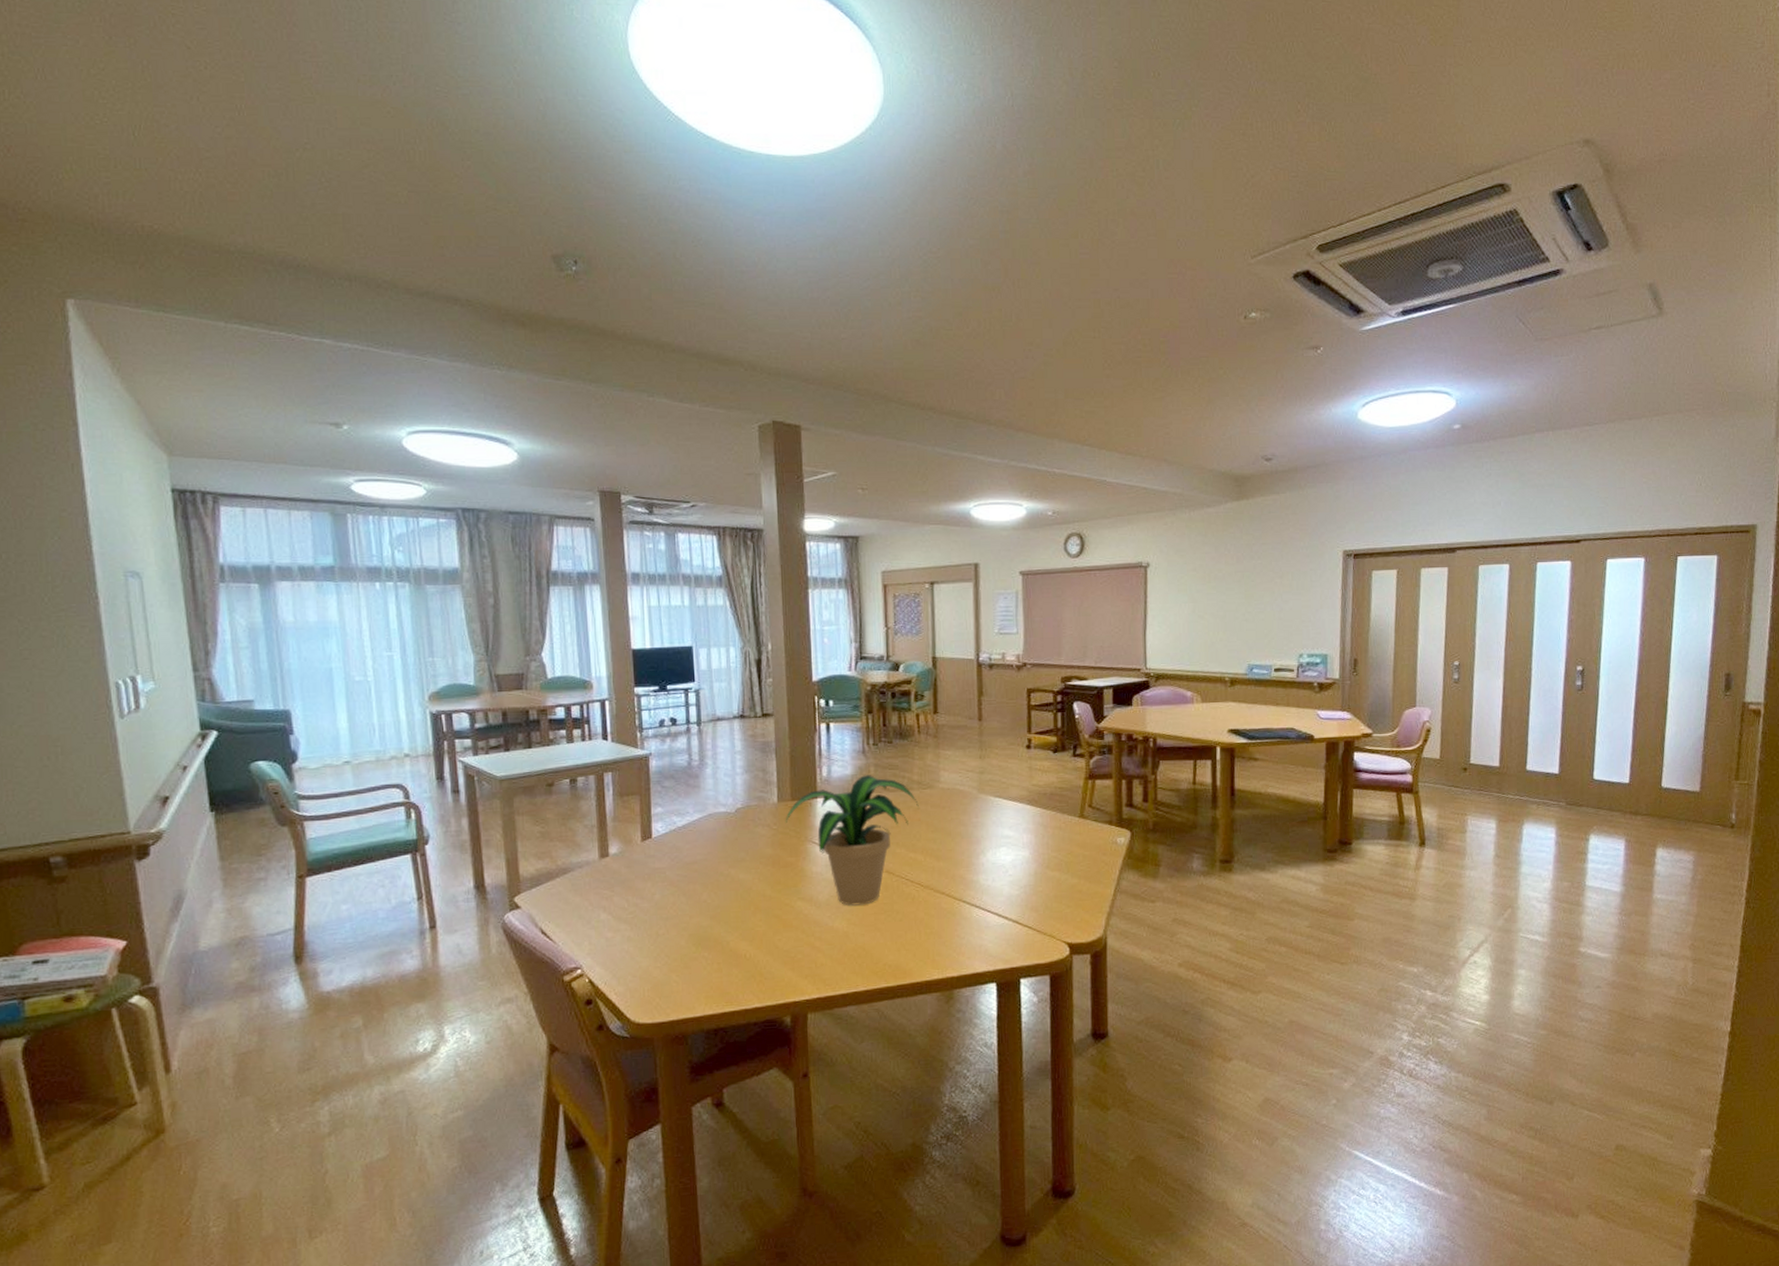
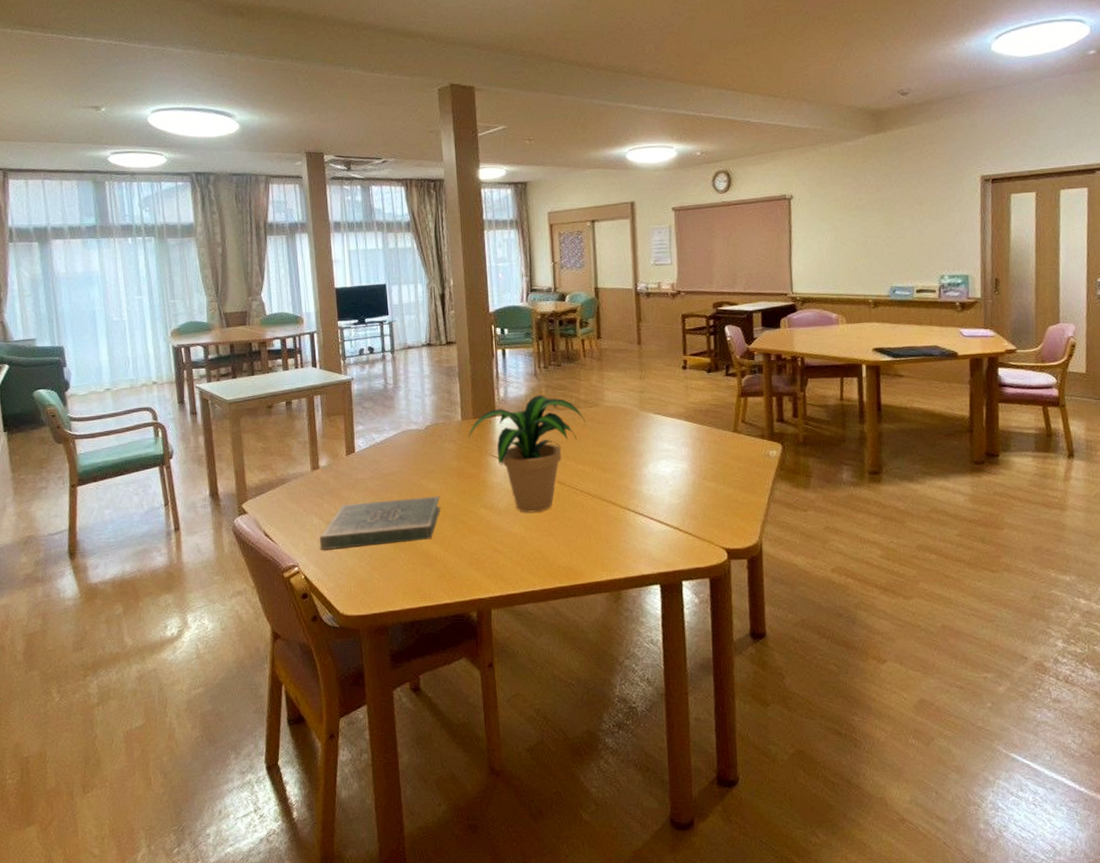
book: none [608,887,752,949] -> present [320,496,441,549]

